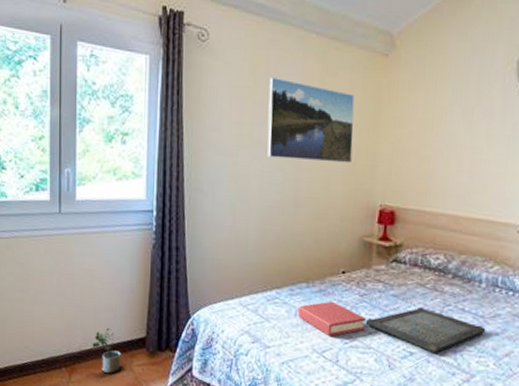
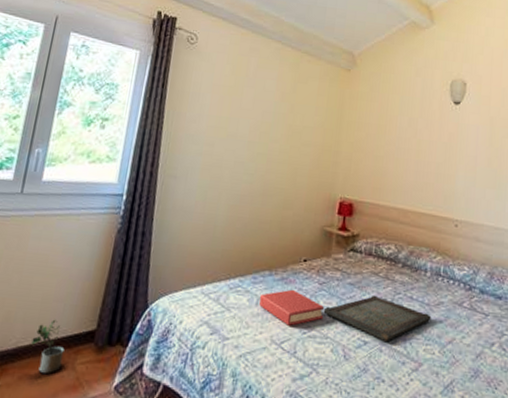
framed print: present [267,76,355,163] -> none [241,79,322,159]

